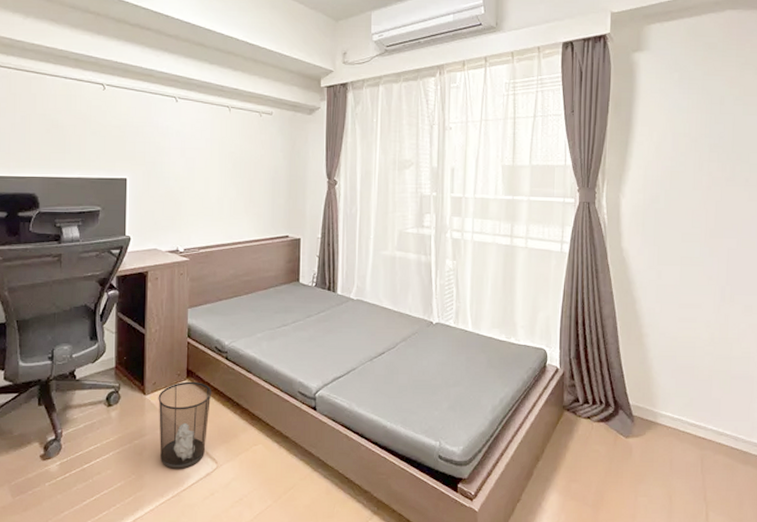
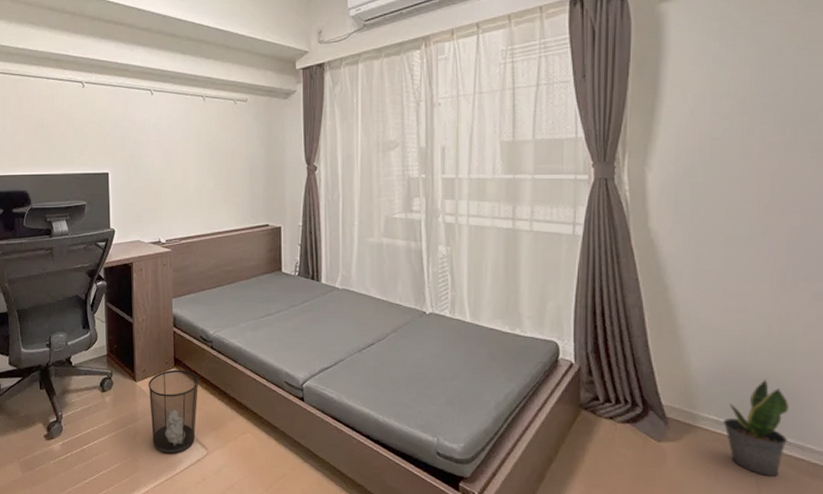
potted plant: none [676,379,726,464] -> present [722,379,789,476]

